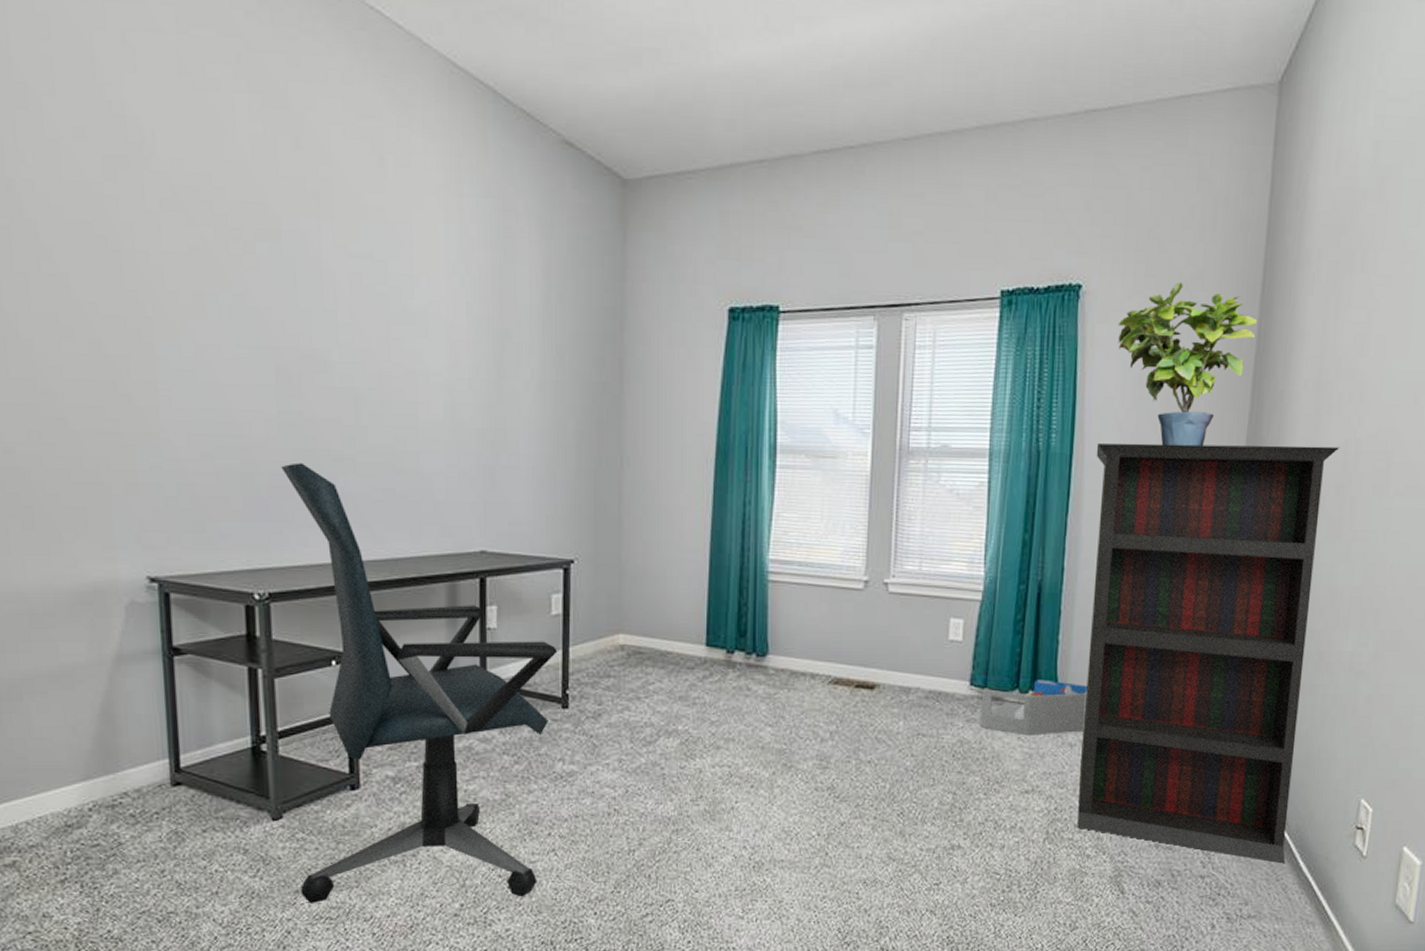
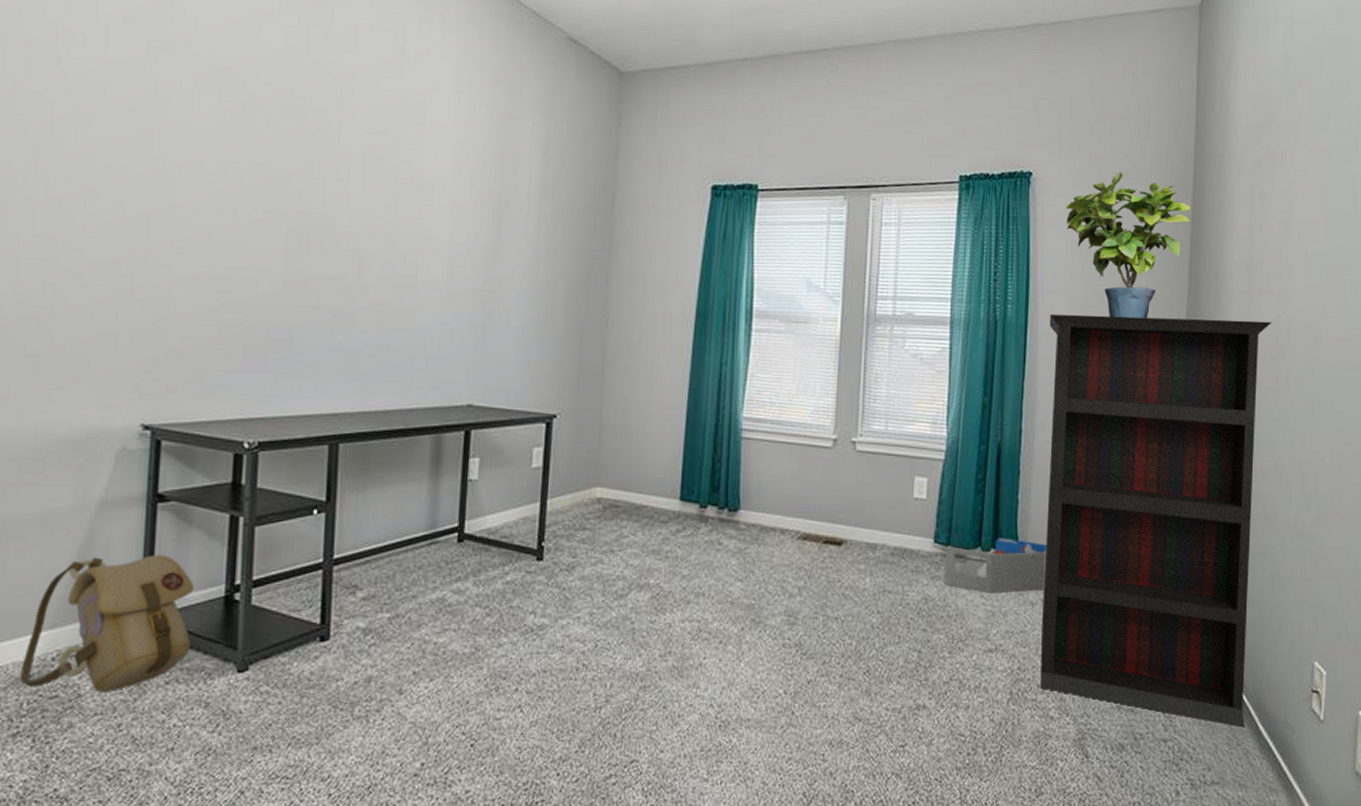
backpack: none [60,708,223,842] -> present [21,555,194,694]
office chair: present [281,462,558,903] -> none [259,318,536,761]

